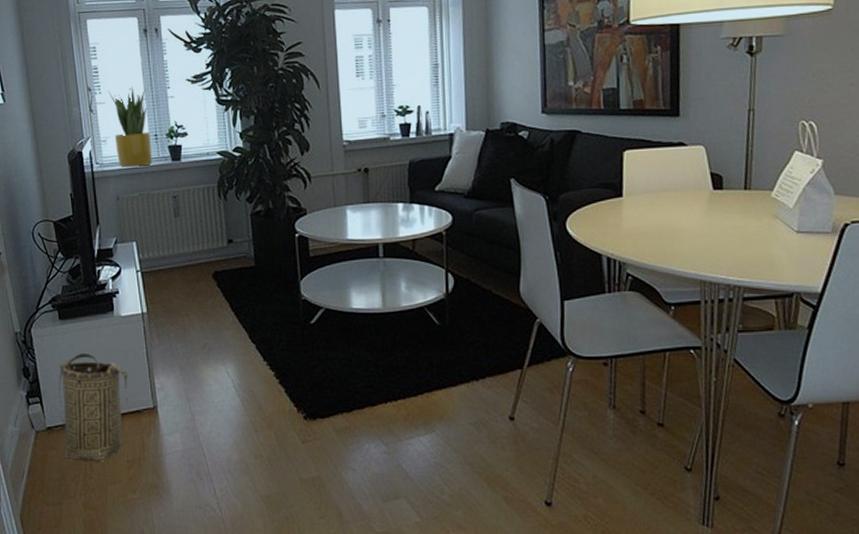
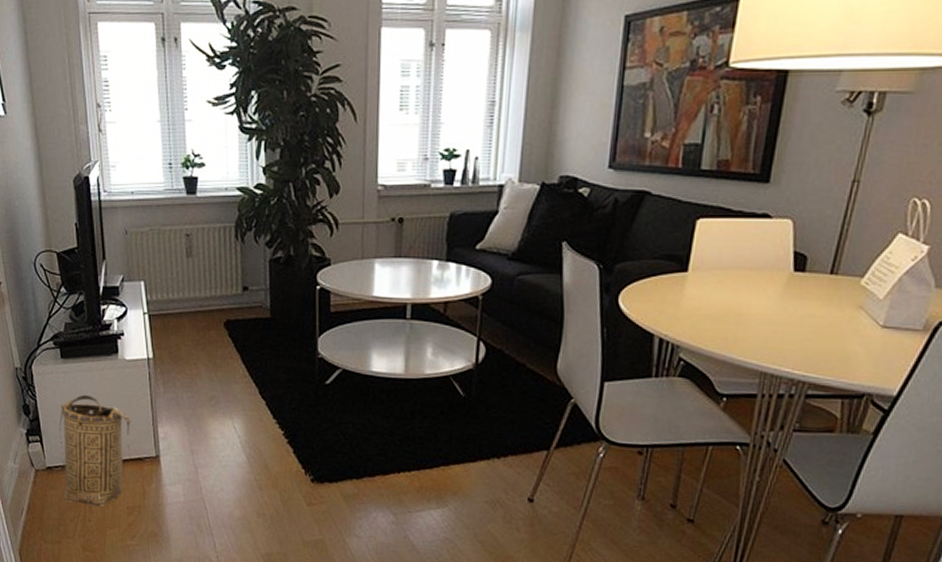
planter: present [108,86,153,168] -> none [119,105,166,199]

